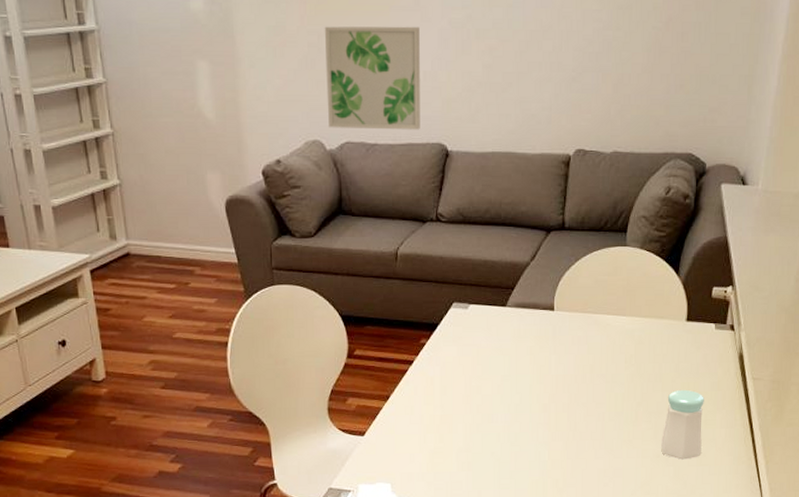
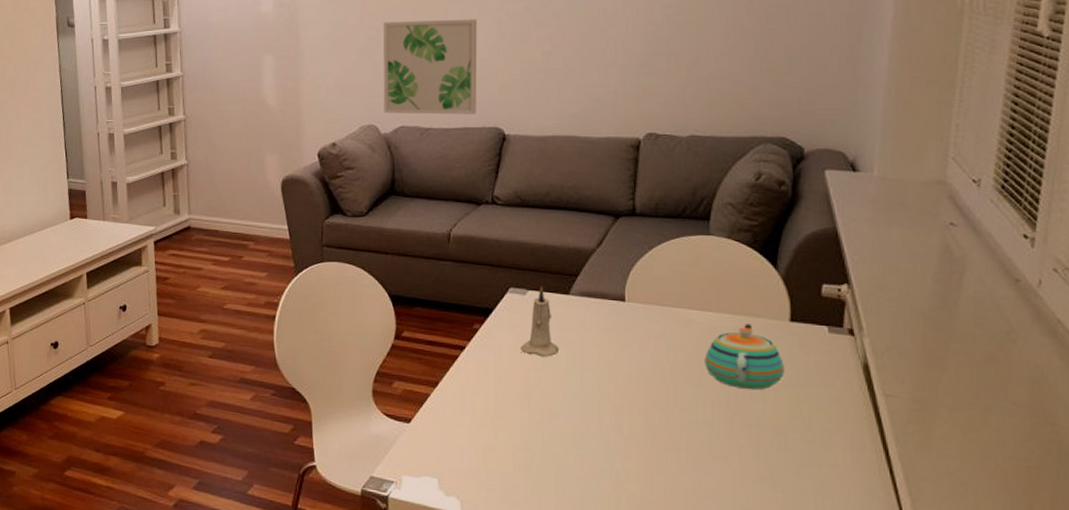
candle: none [462,299,497,366] -> present [519,286,559,357]
teapot: none [618,325,680,383] -> present [704,324,785,390]
salt shaker: present [661,389,704,460] -> none [765,401,820,487]

